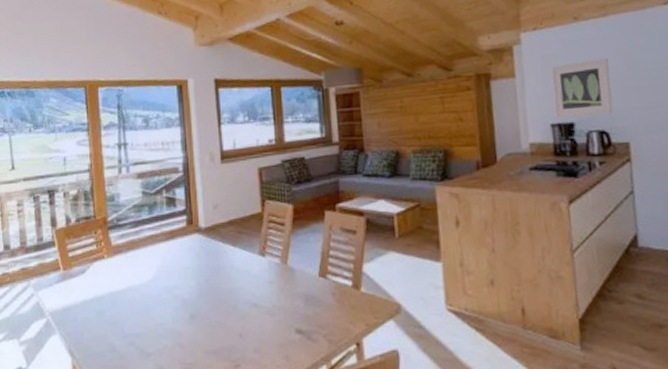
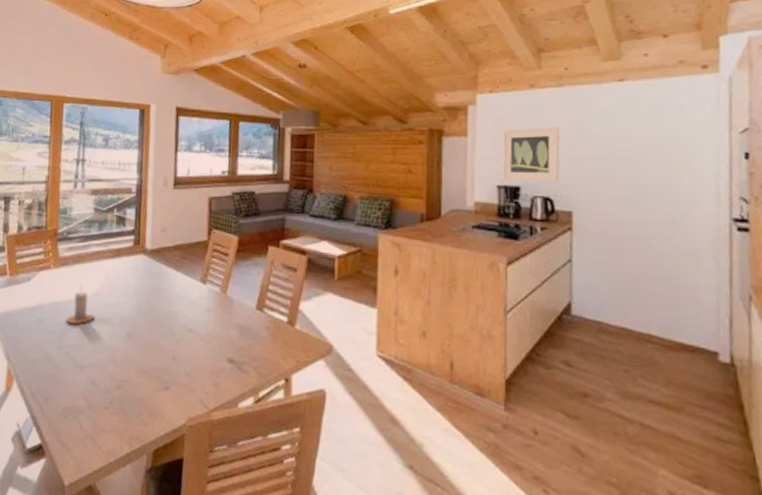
candle: none [126,269,154,313] -> present [66,283,94,325]

